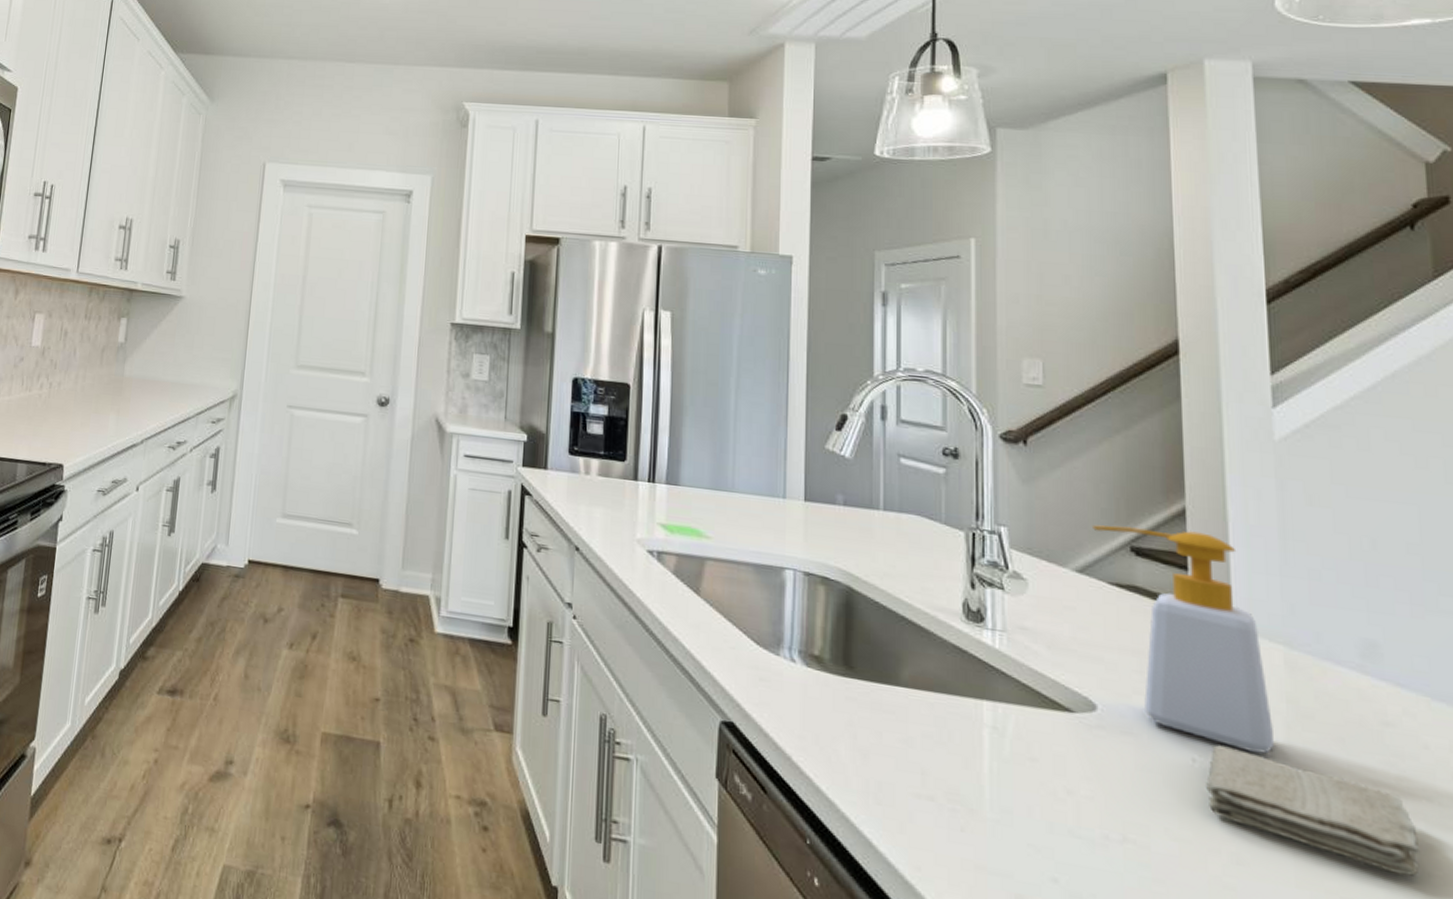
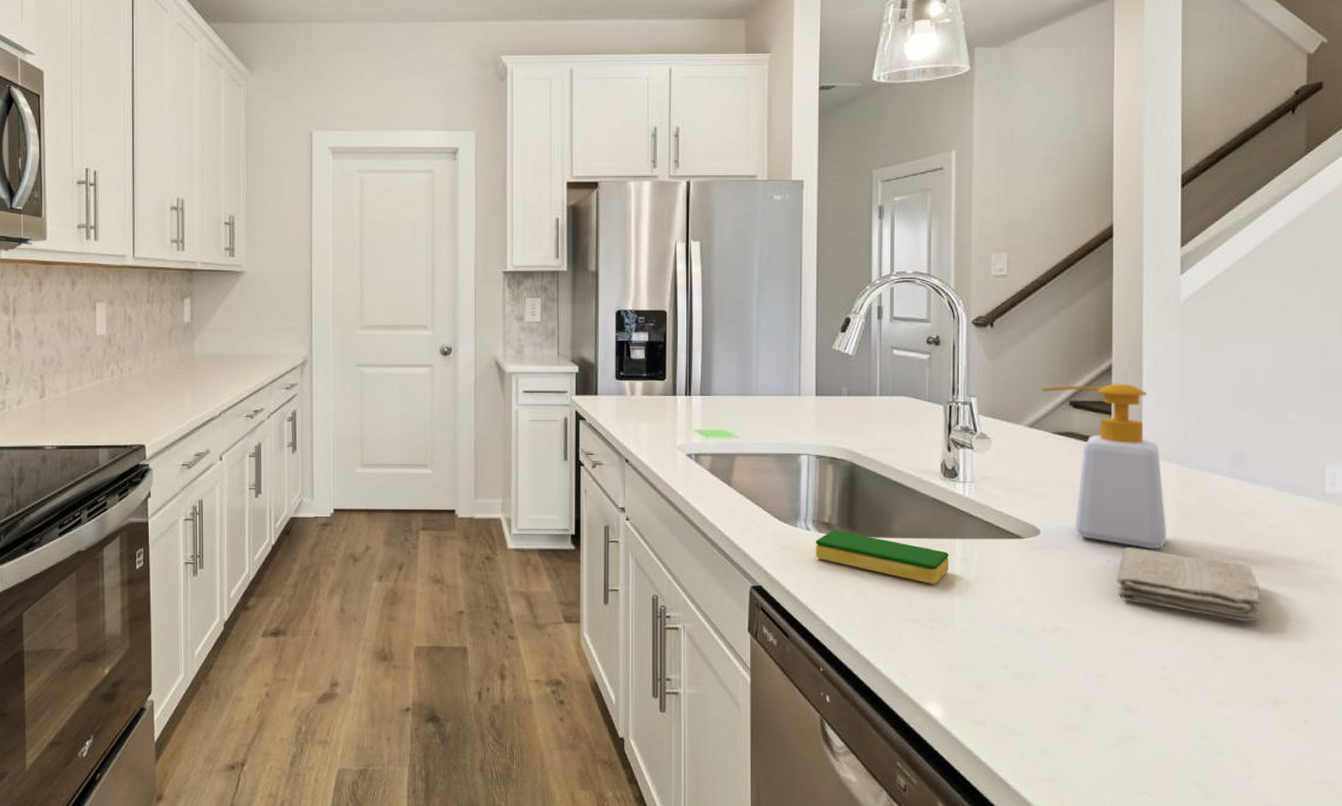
dish sponge: none [801,665,975,754] -> present [815,530,949,584]

